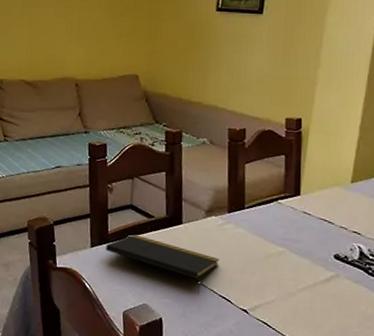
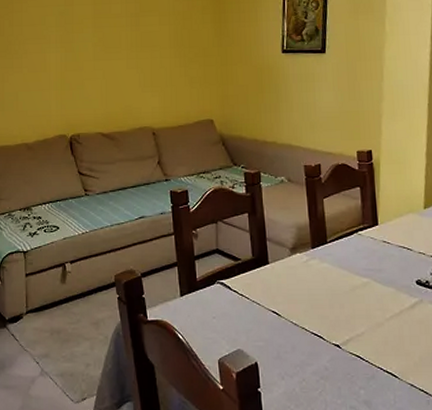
notepad: present [106,234,219,292] -> none [196,279,308,332]

